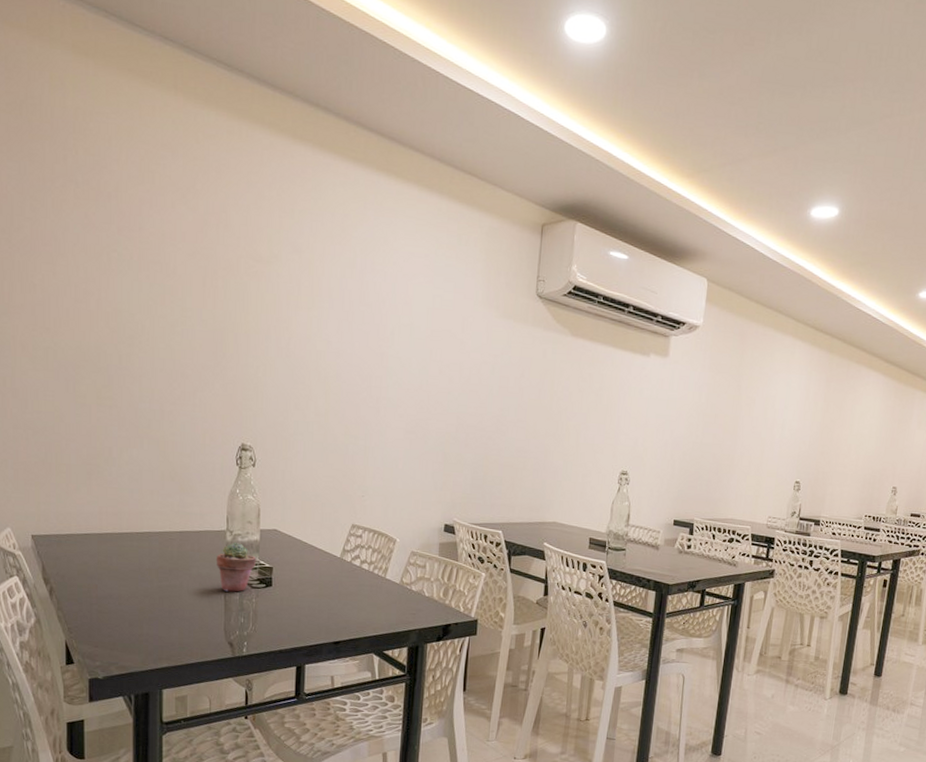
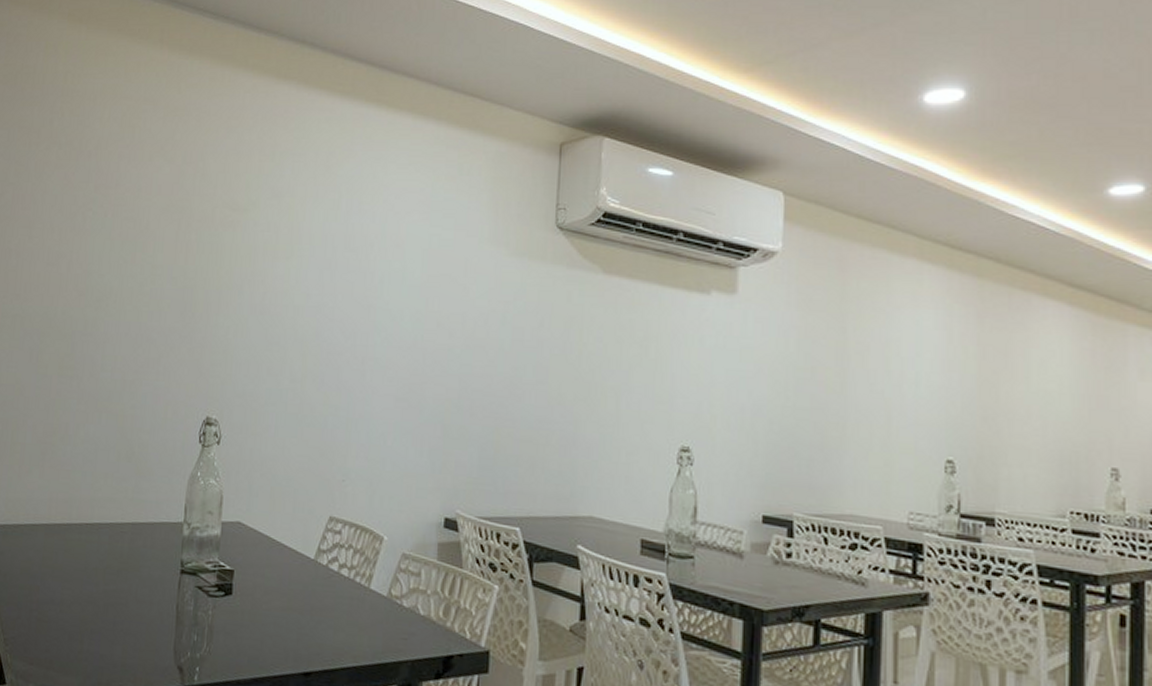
potted succulent: present [216,543,257,592] -> none [169,538,216,601]

